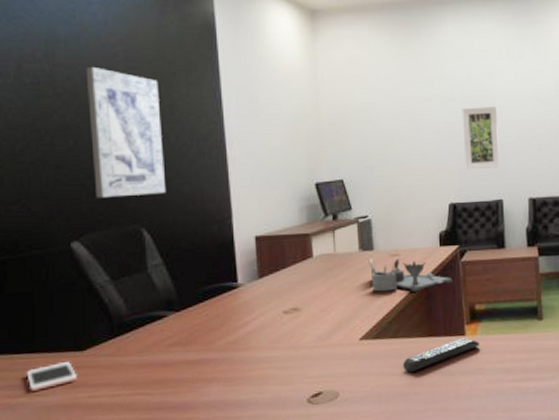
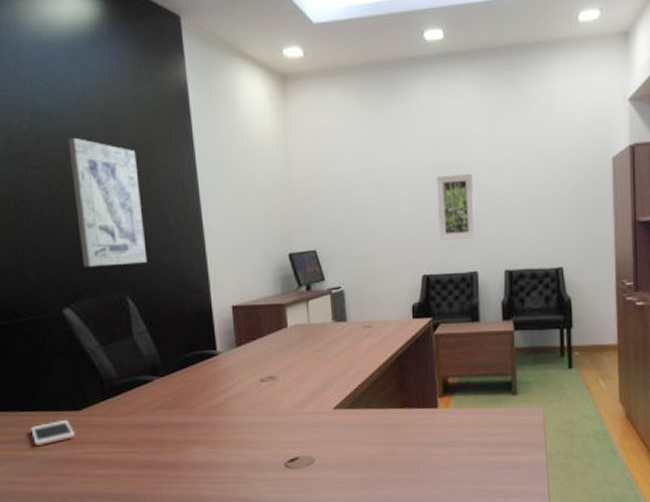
desk organizer: present [367,258,453,292] -> none [340,329,426,364]
remote control: present [403,337,480,373] -> none [376,409,452,442]

